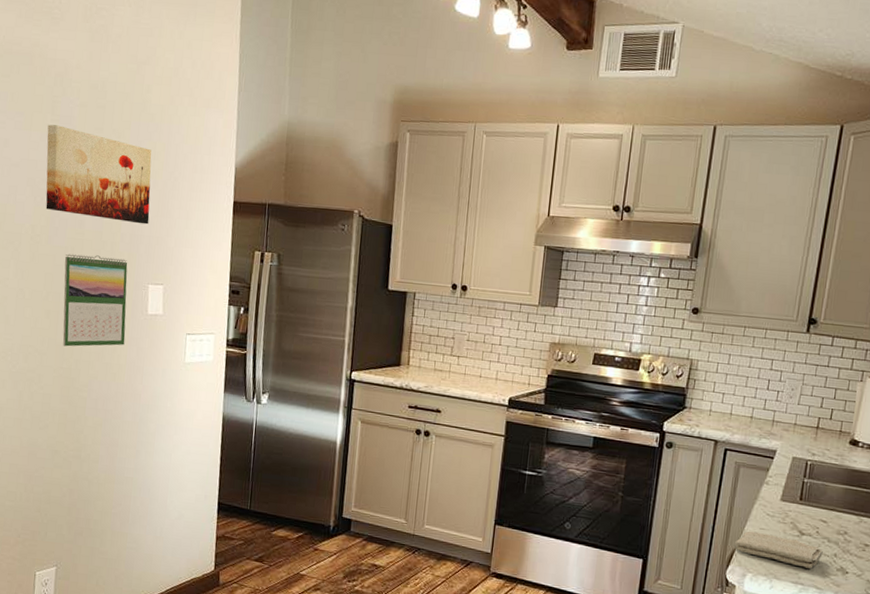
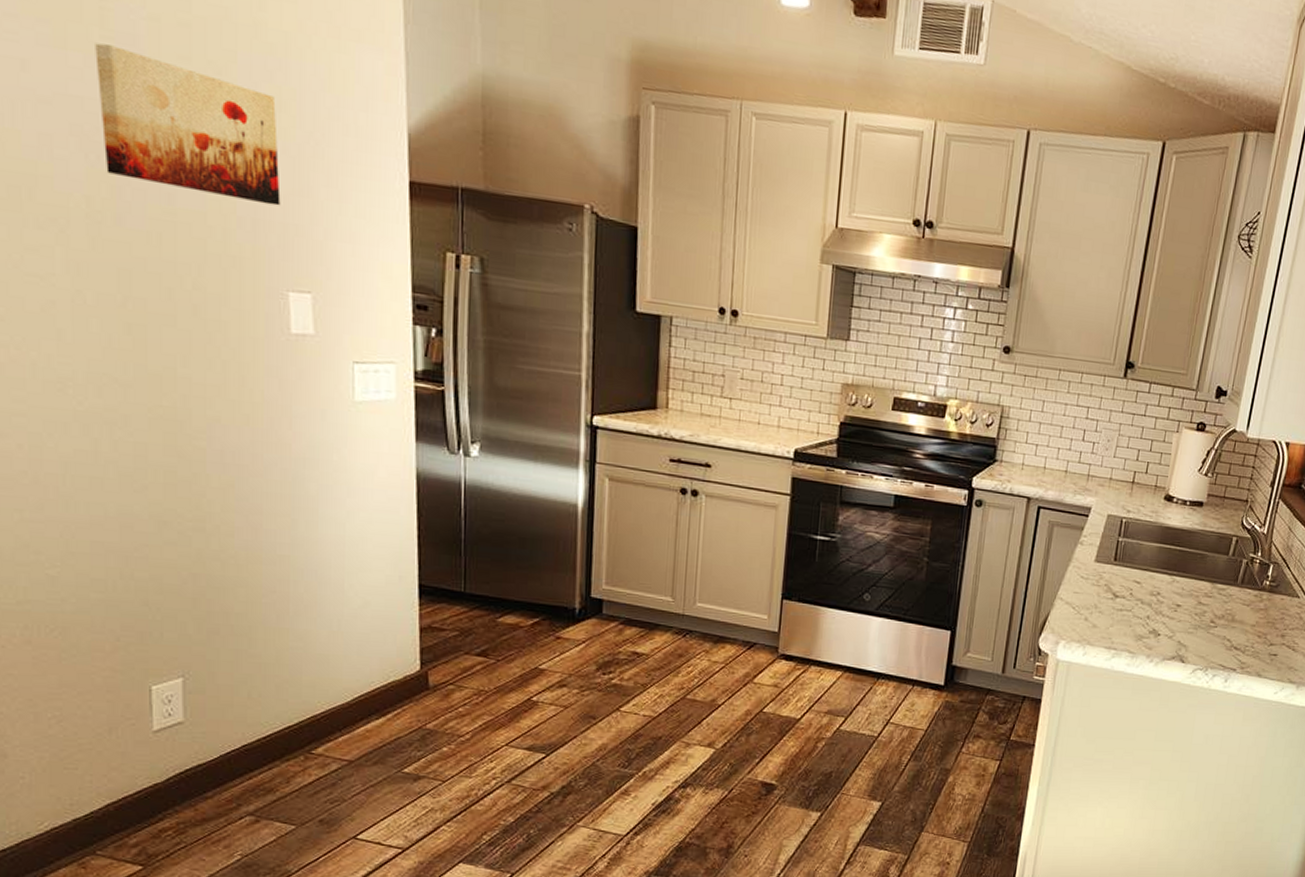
calendar: present [63,254,128,347] -> none [147,241,259,377]
washcloth: present [733,531,823,569] -> none [1046,595,1136,632]

